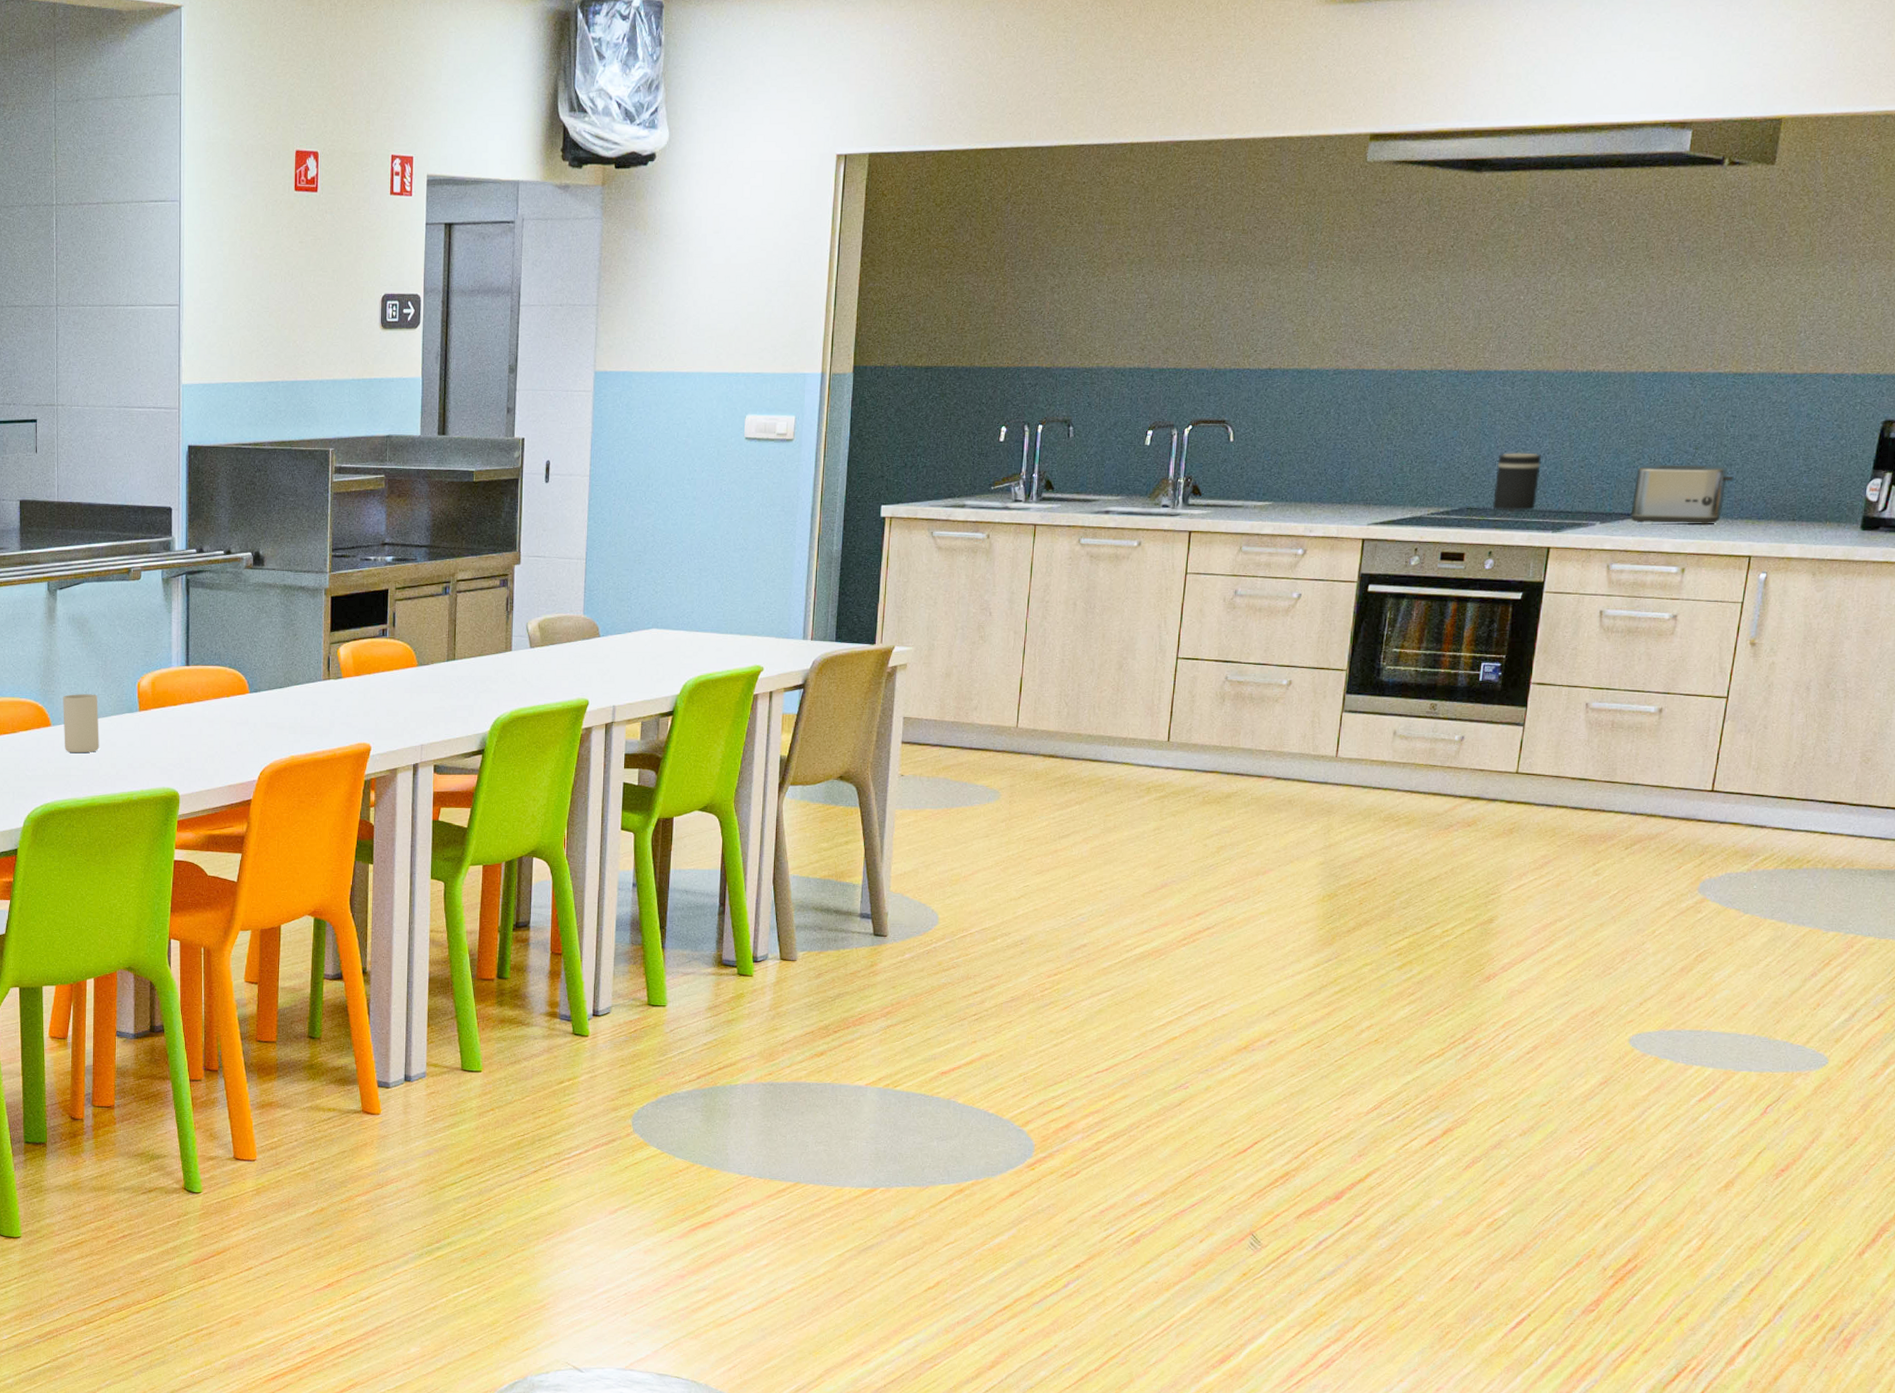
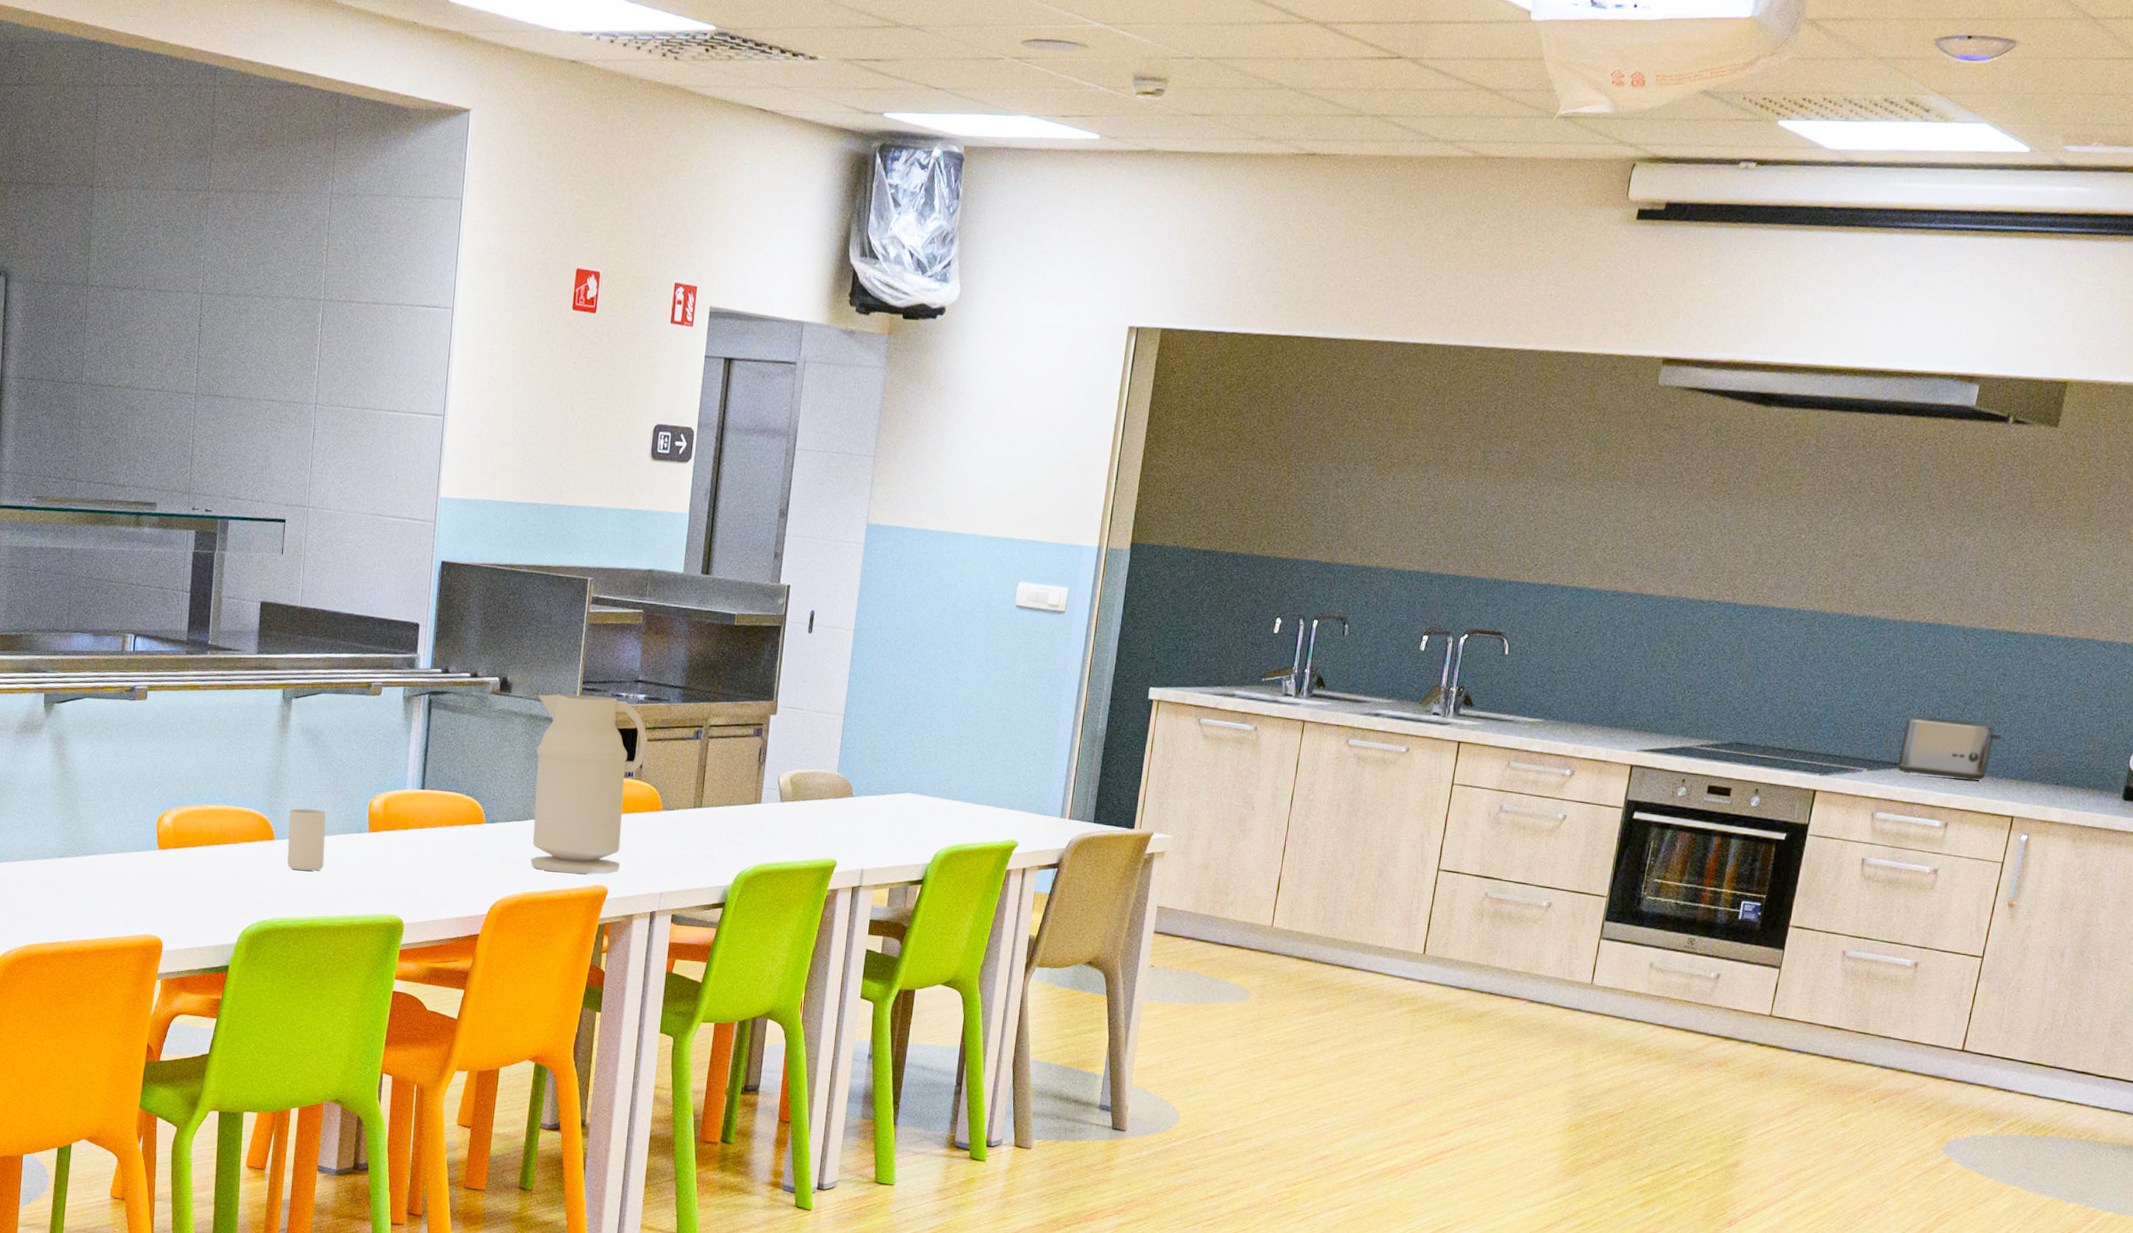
water jug: none [290,562,398,734] -> present [530,693,648,875]
cylinder: present [1492,453,1541,511] -> none [1761,691,1813,751]

